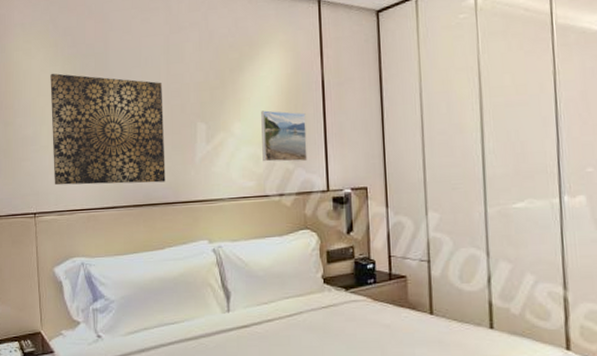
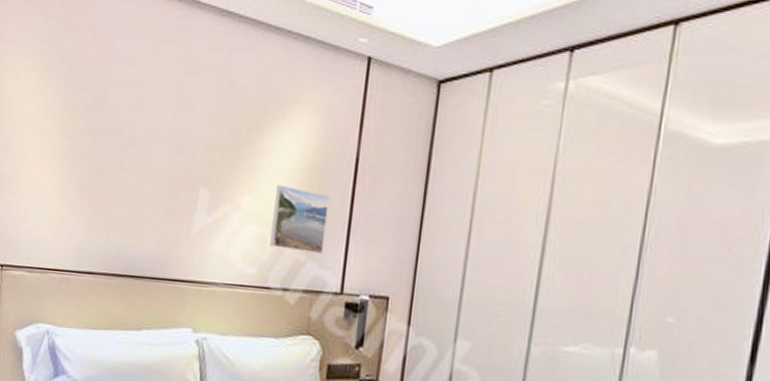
wall art: present [50,73,166,186] -> none [27,103,166,253]

